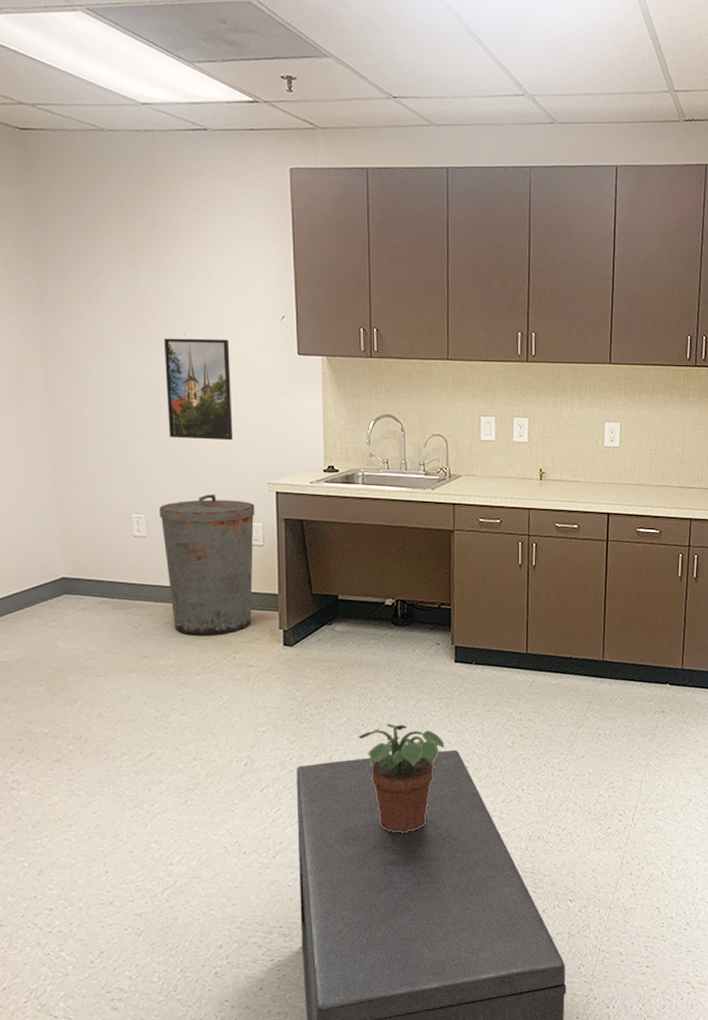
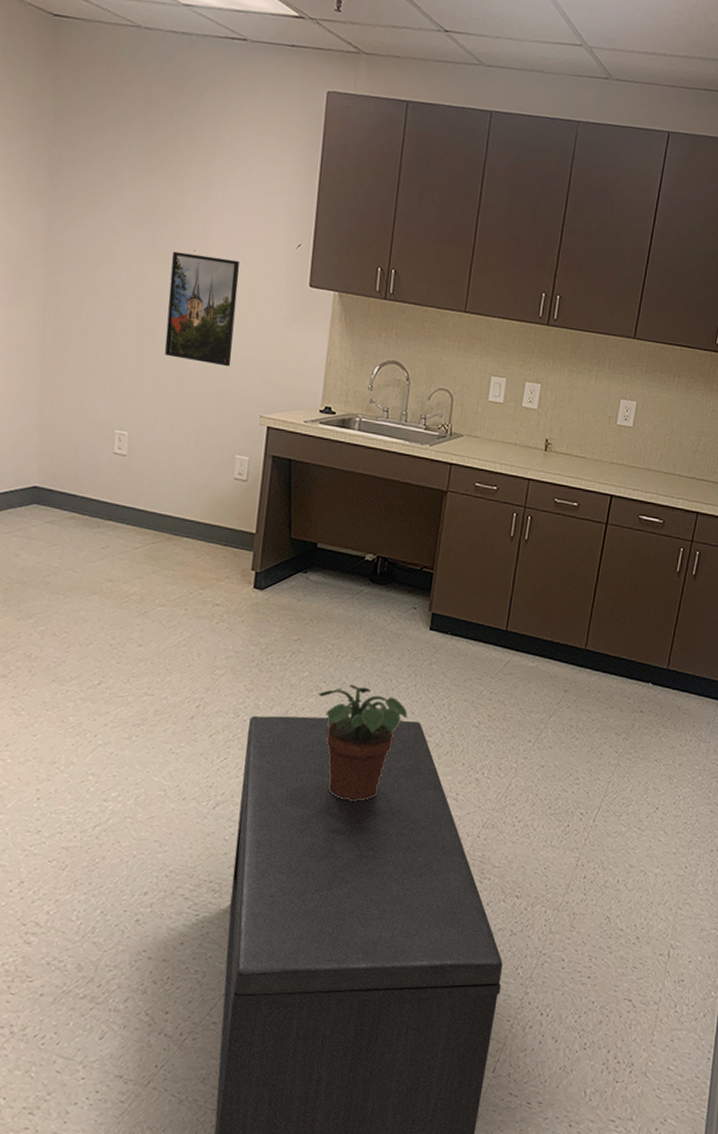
trash can: present [159,494,255,635] -> none [143,419,244,568]

